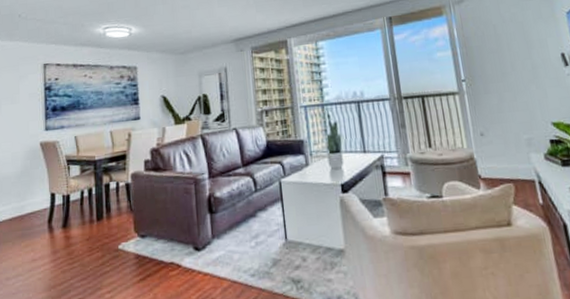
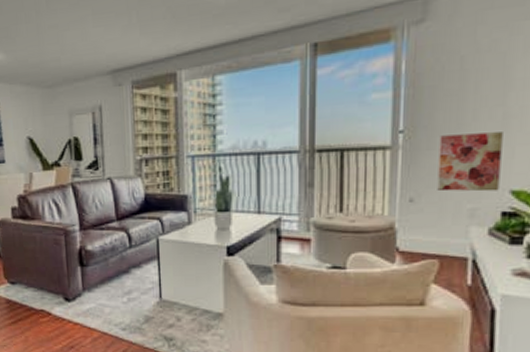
wall art: none [492,78,544,126] -> present [437,132,503,192]

